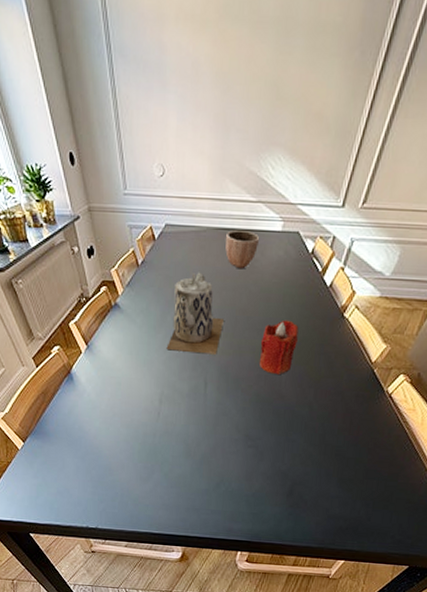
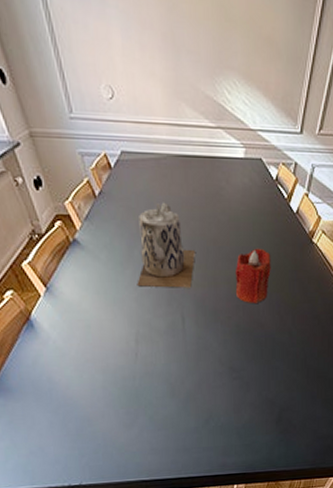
decorative bowl: present [225,230,260,269] -> none [188,157,223,198]

